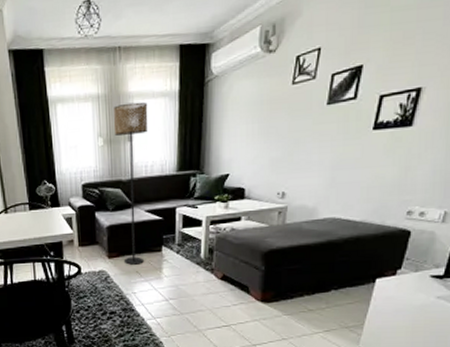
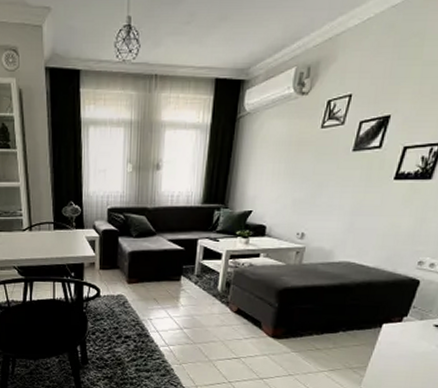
floor lamp: present [114,101,148,265] -> none [142,132,179,292]

